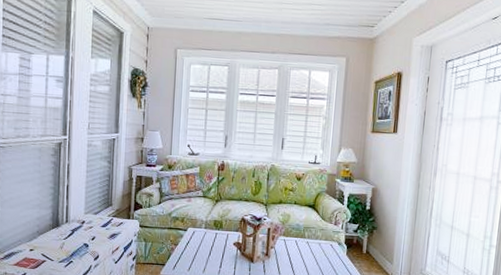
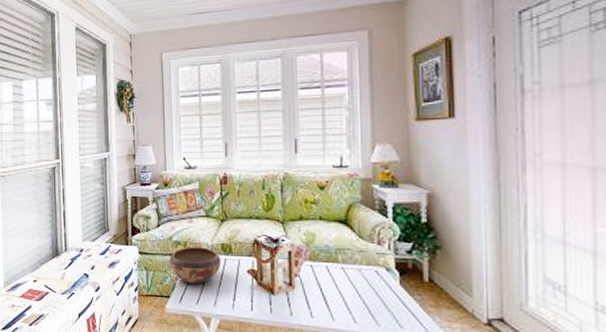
decorative bowl: none [167,222,213,254] -> present [169,246,222,285]

